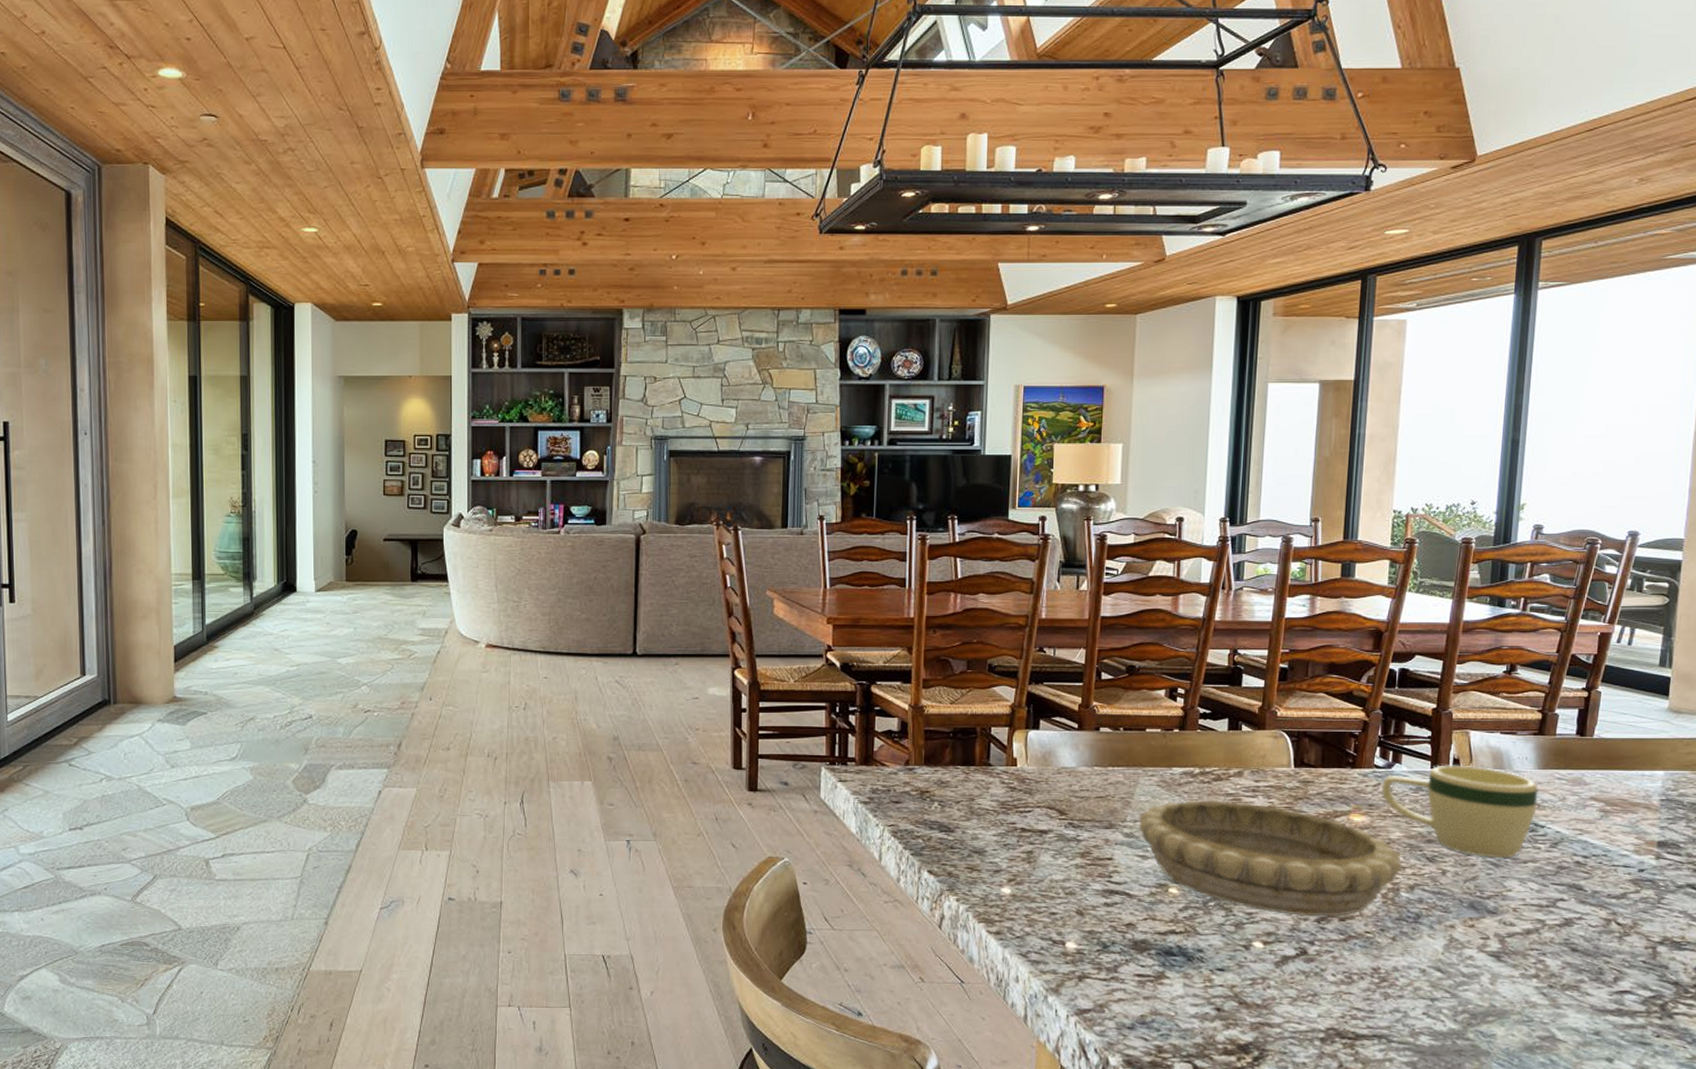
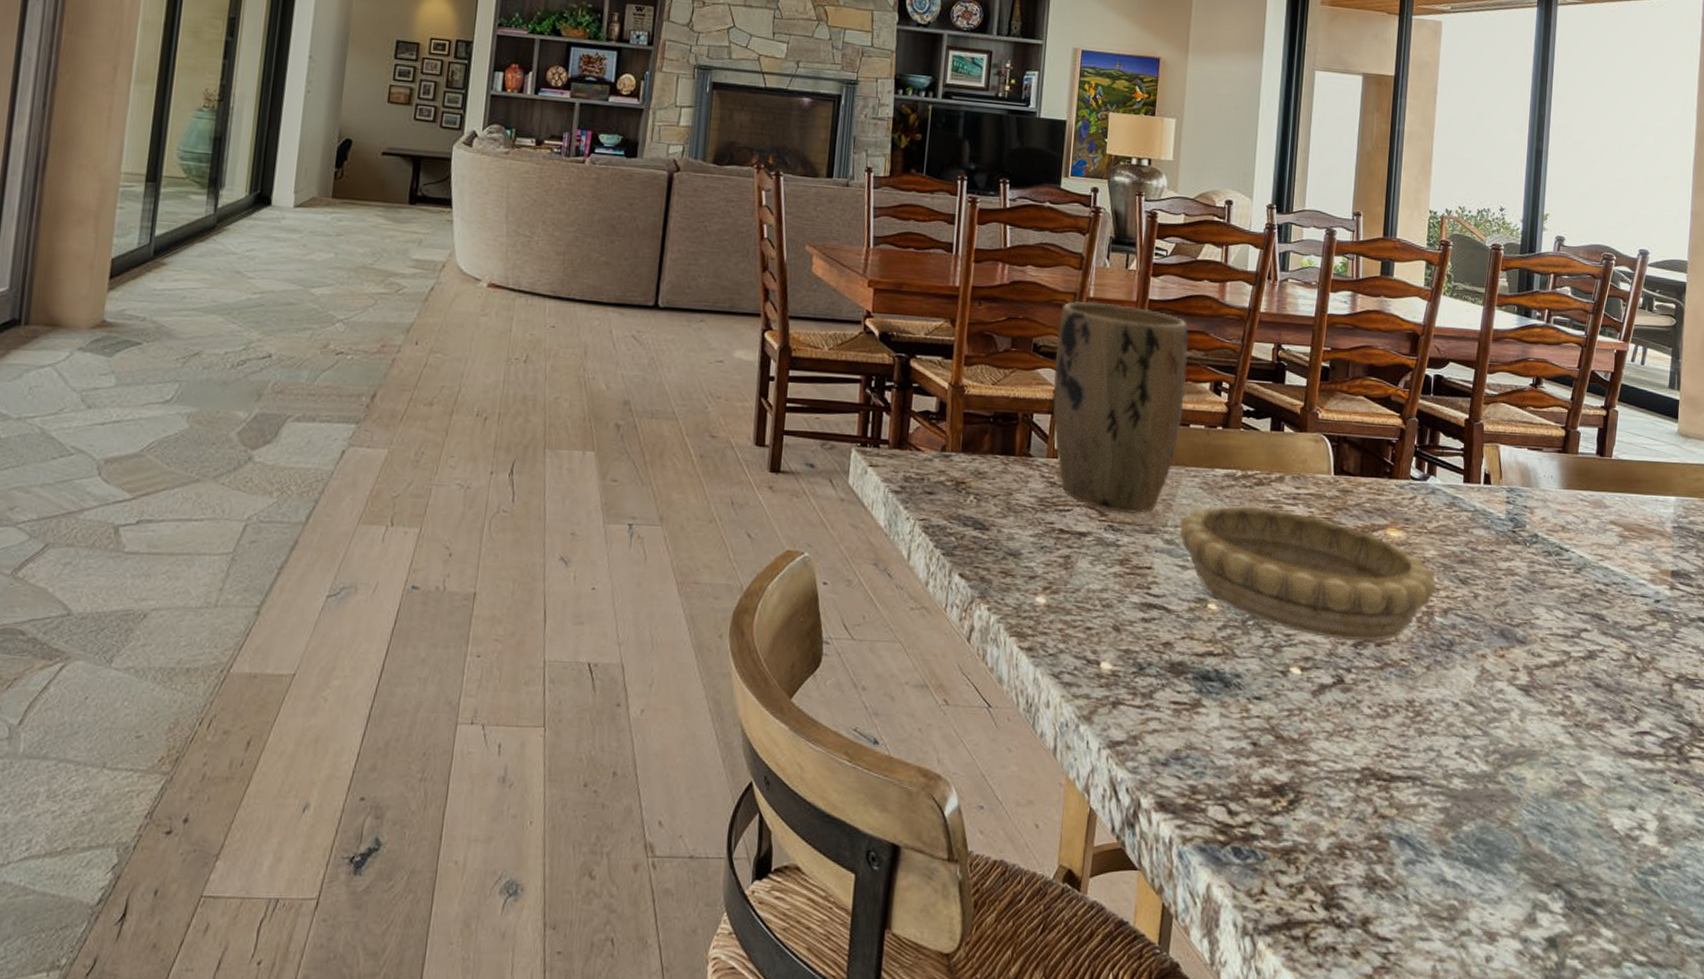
plant pot: none [1009,622,1142,811] -> present [1052,300,1189,514]
mug: present [1381,765,1538,859] -> none [1417,479,1563,584]

